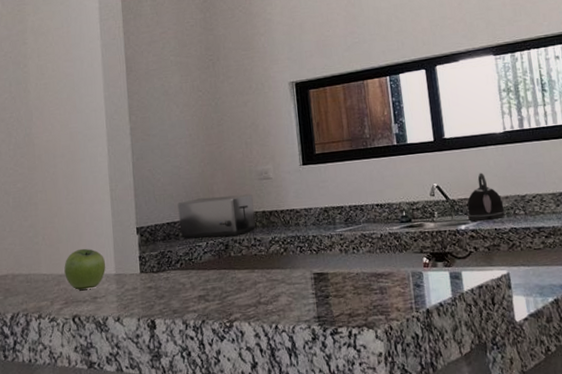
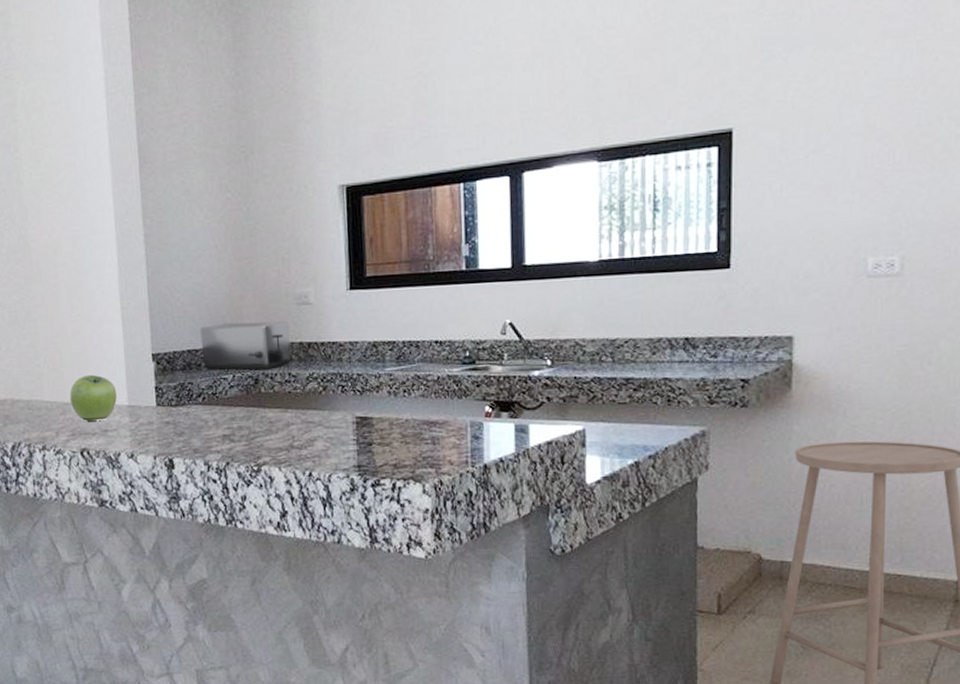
kettle: present [467,172,506,221] -> none [542,309,590,367]

